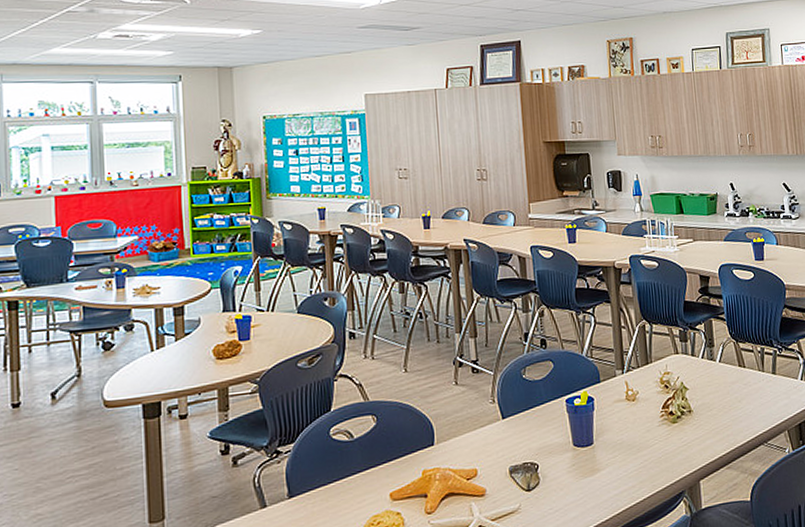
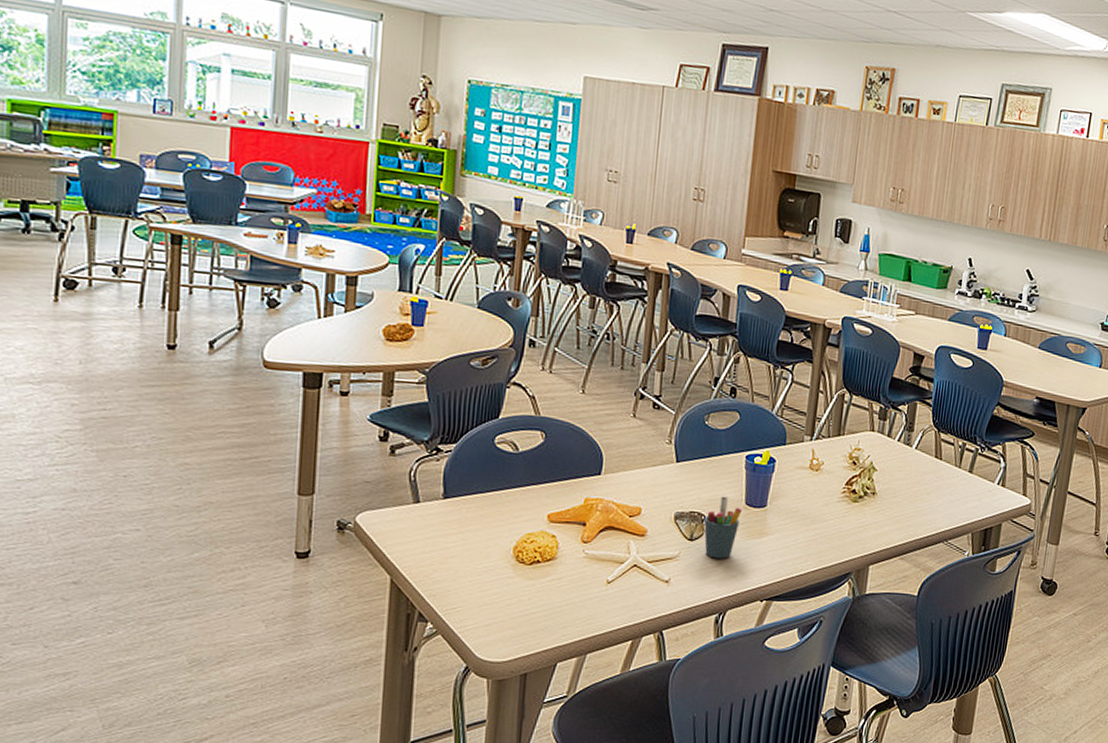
pen holder: none [537,442,571,504] -> present [703,496,742,559]

